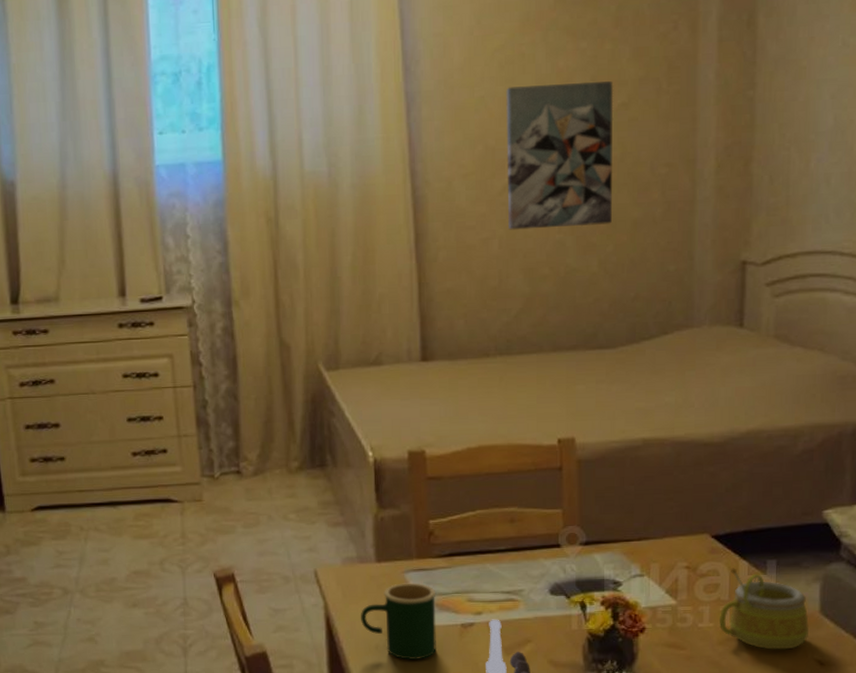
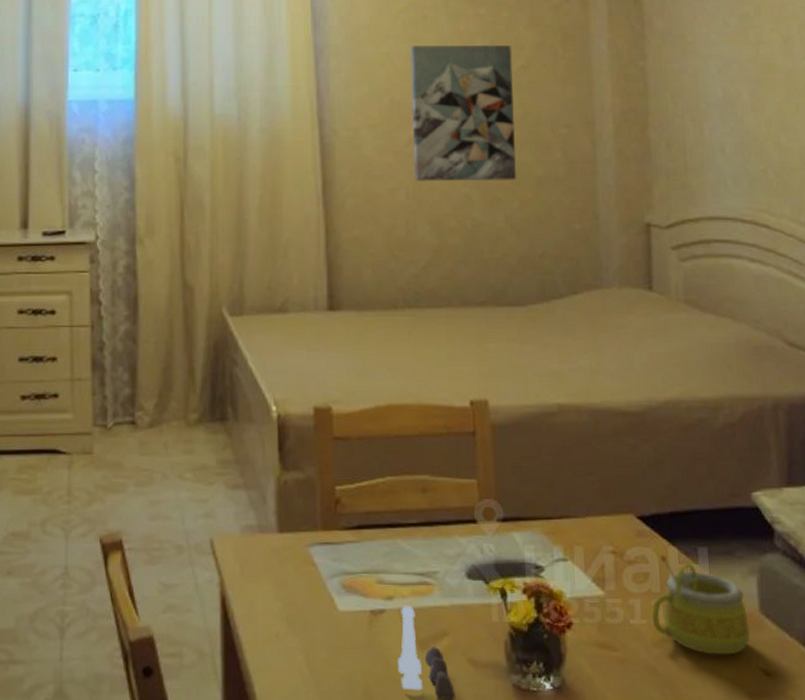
mug: present [361,583,436,660] -> none [260,558,343,652]

